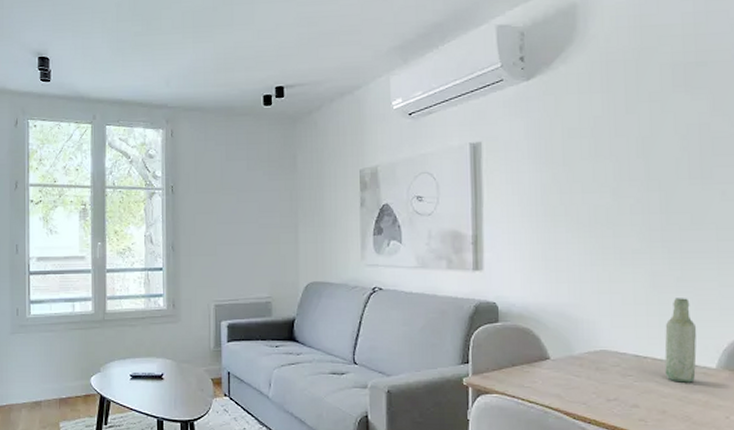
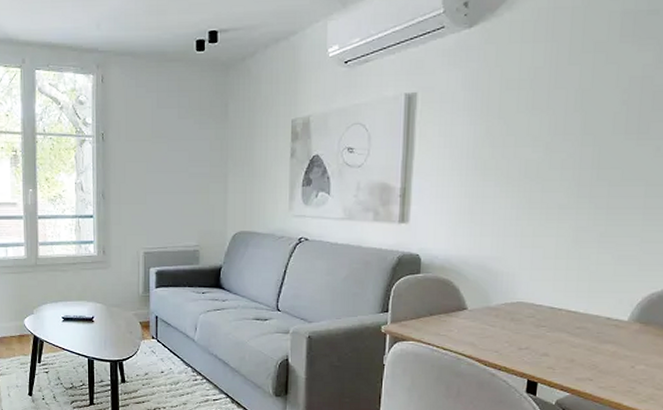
bottle: present [664,298,697,383] -> none [578,253,614,334]

